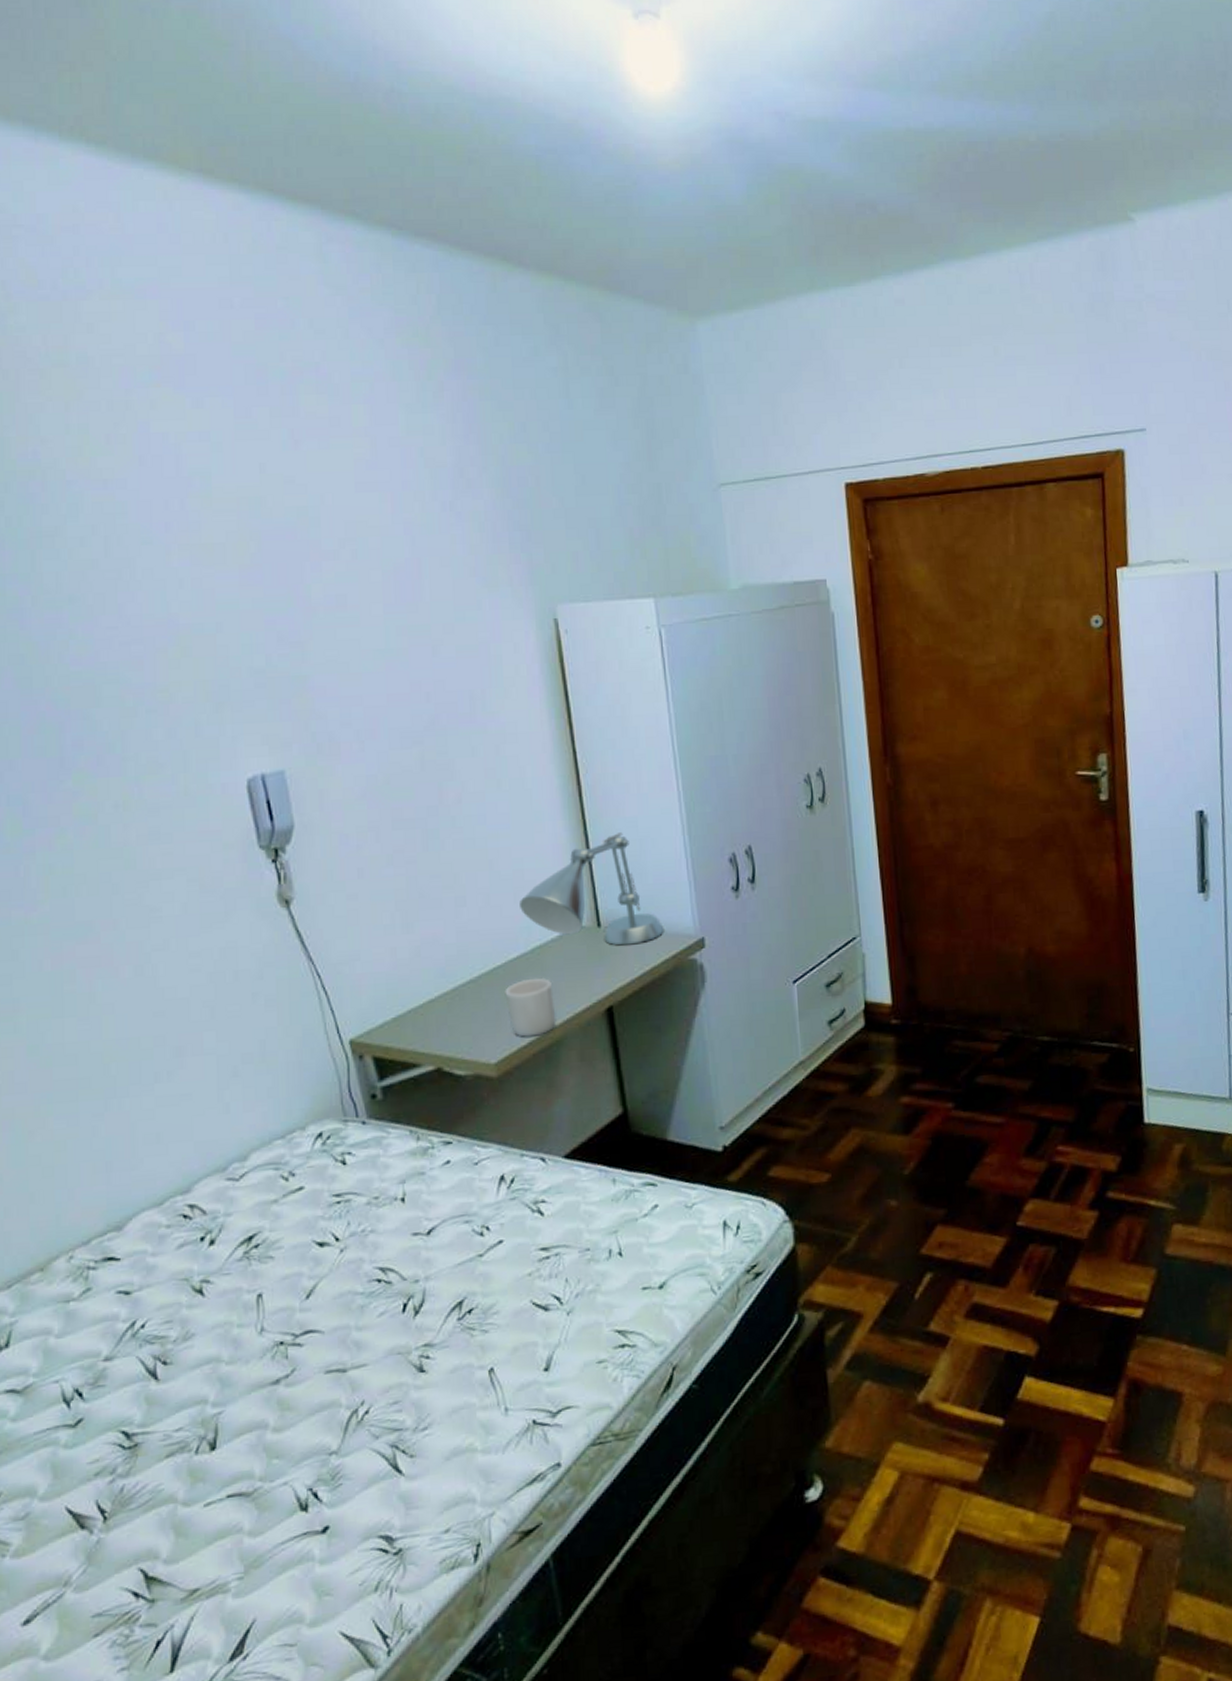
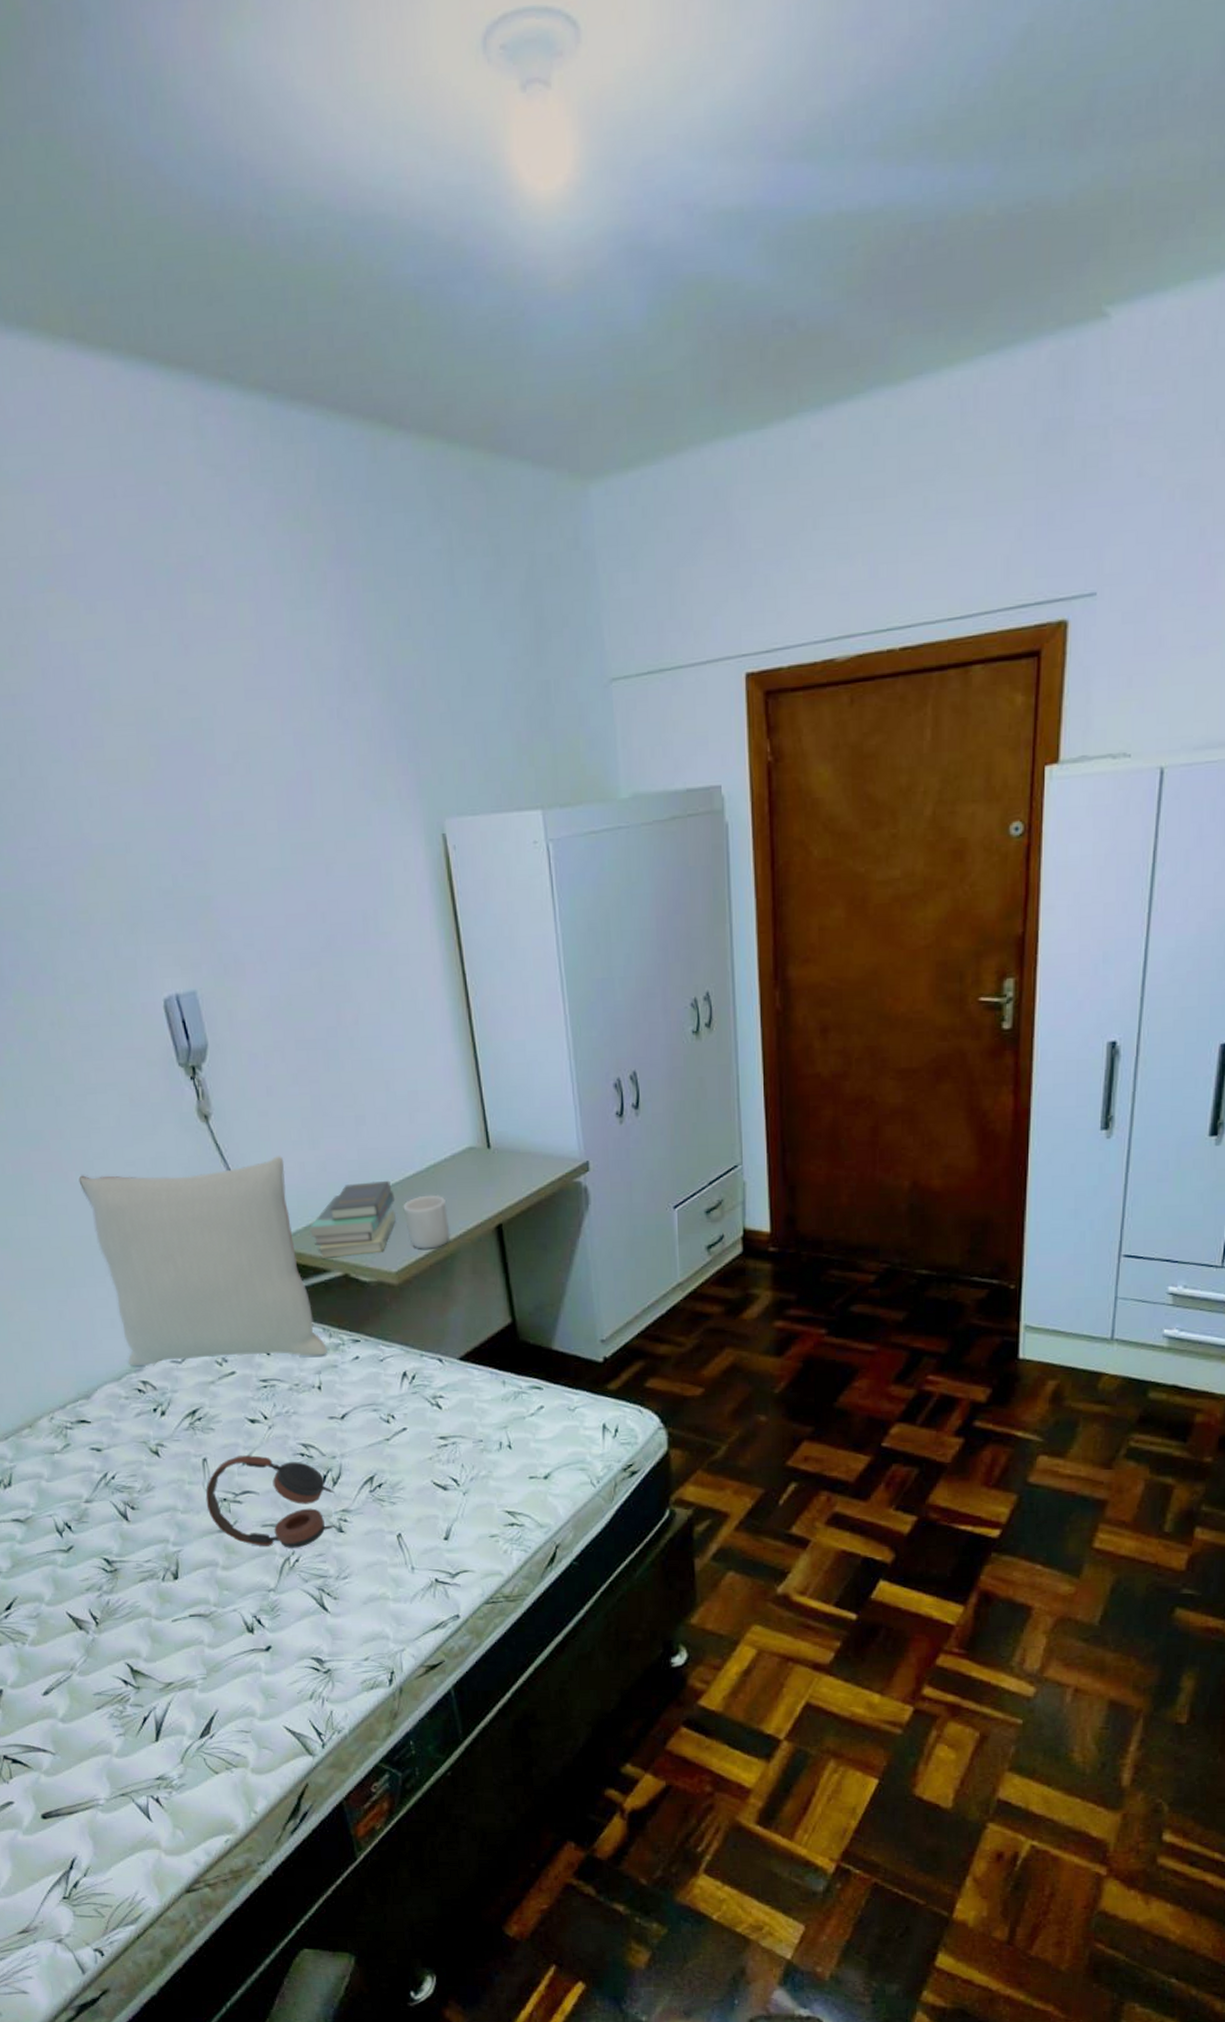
pillow: none [131,941,414,1188] -> present [78,1156,327,1367]
headphones: none [258,1285,416,1398] -> present [205,1455,335,1548]
books: none [399,964,497,1052] -> present [310,1180,396,1258]
desk lamp: present [520,832,664,946] -> none [415,1056,551,1167]

